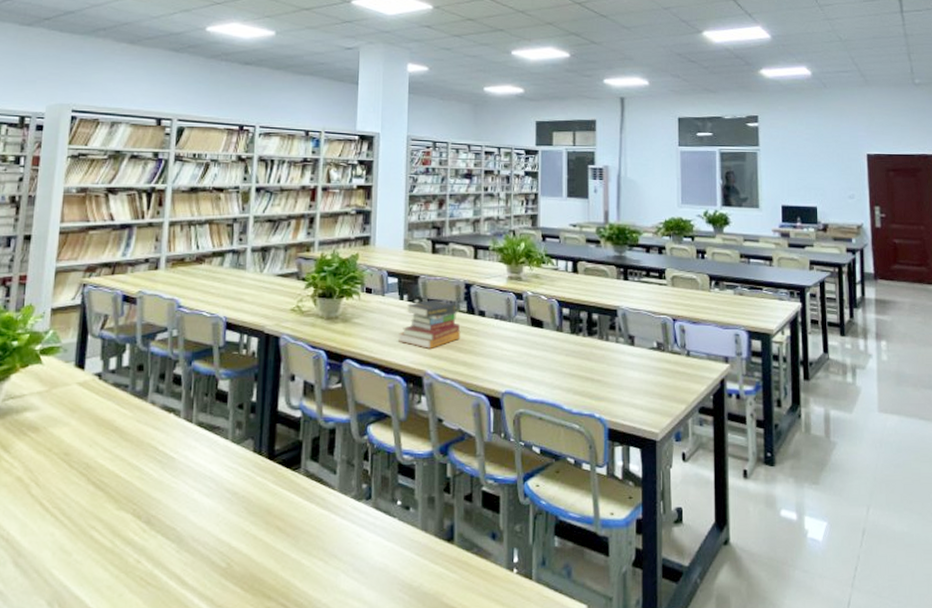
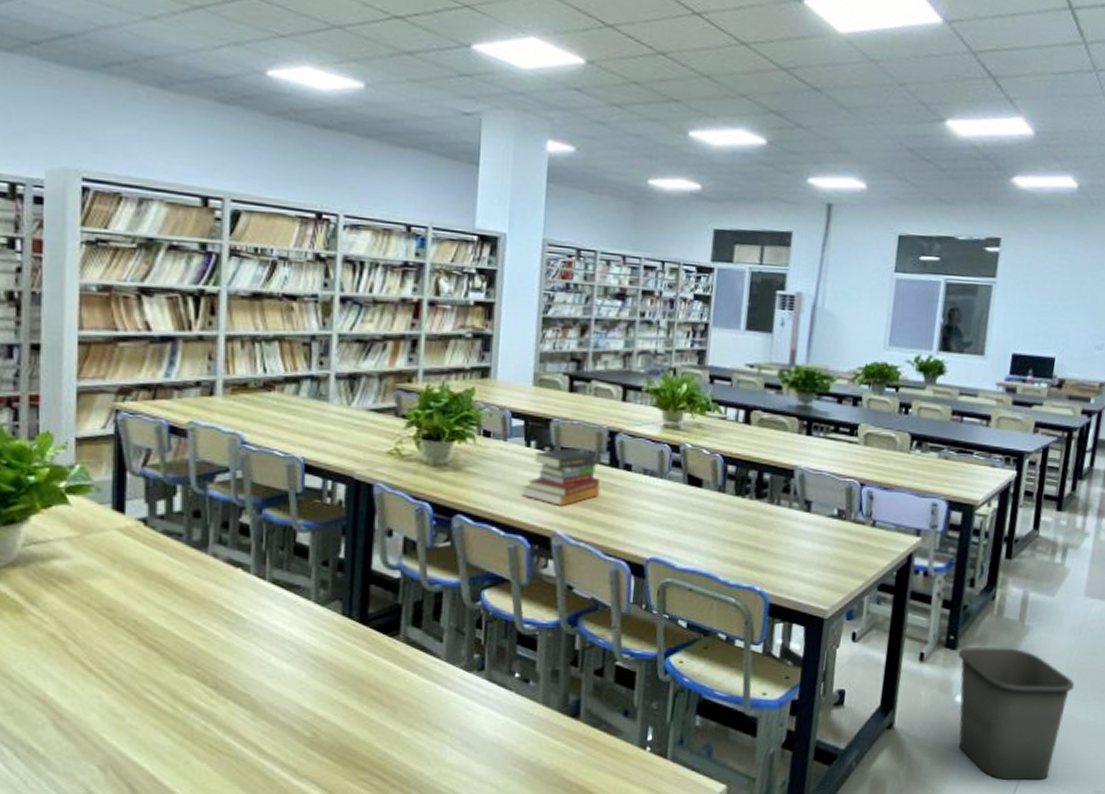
waste bin: none [776,463,886,594] -> present [958,647,1075,781]

